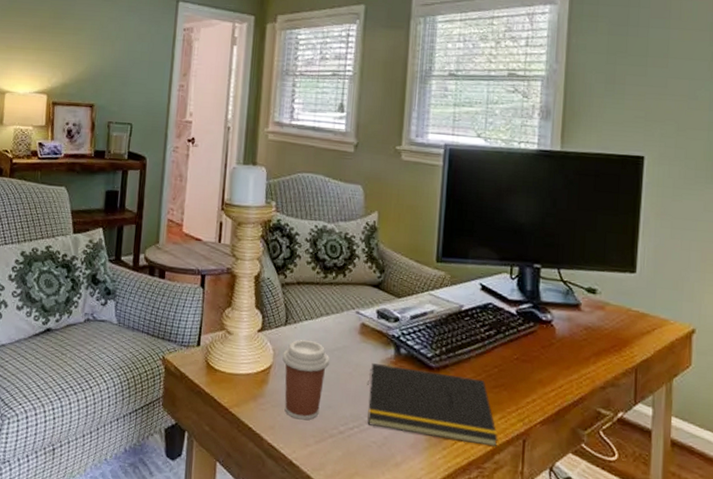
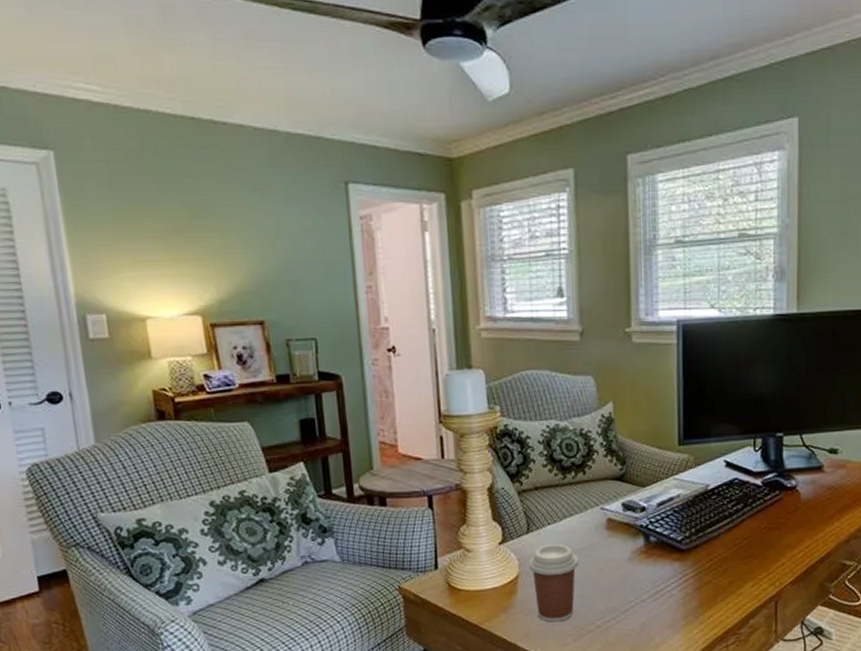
notepad: present [367,363,498,447] -> none [620,553,752,616]

